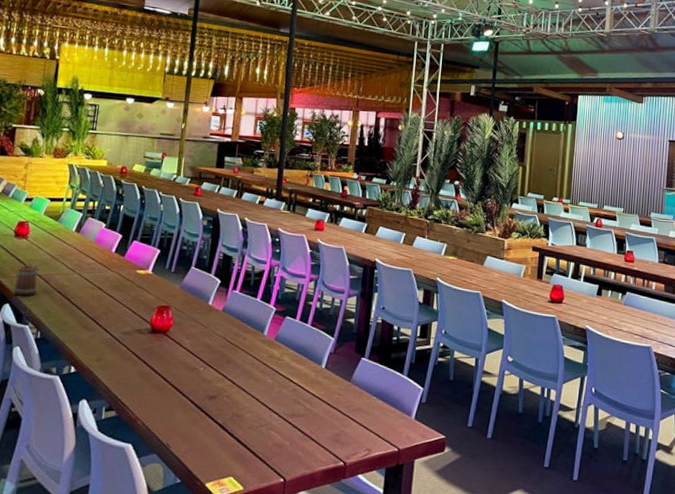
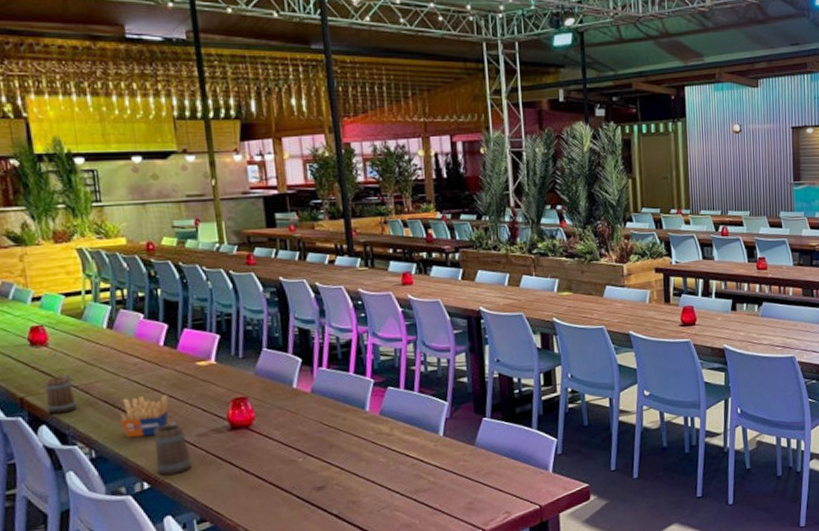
french fries: none [66,291,108,327] -> present [119,394,169,438]
beer mug: none [83,317,115,364] -> present [154,421,193,475]

